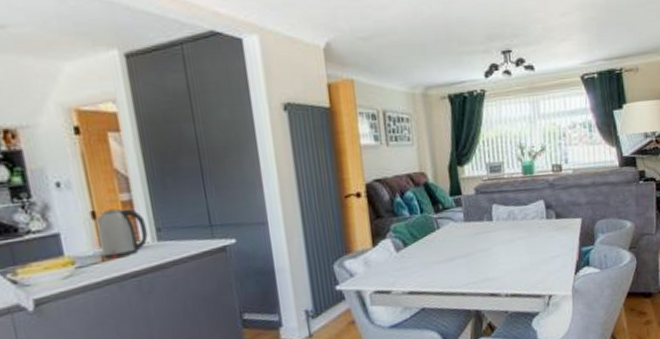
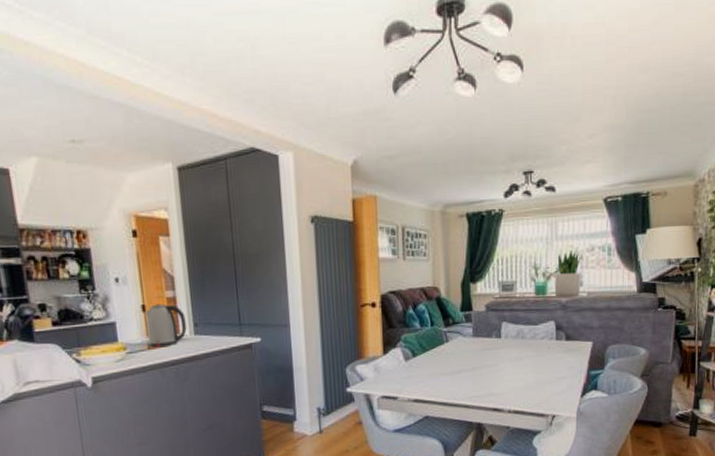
planter: none [540,128,566,177] -> present [554,250,581,298]

